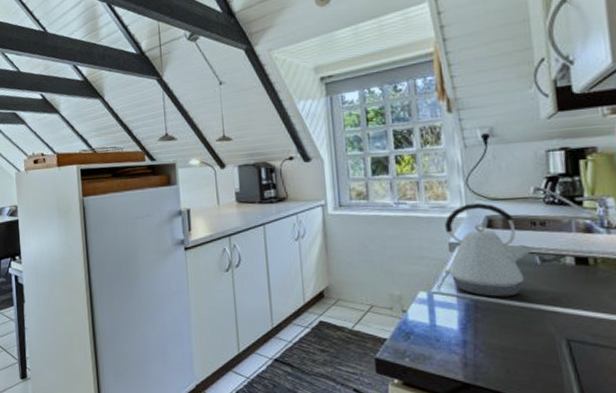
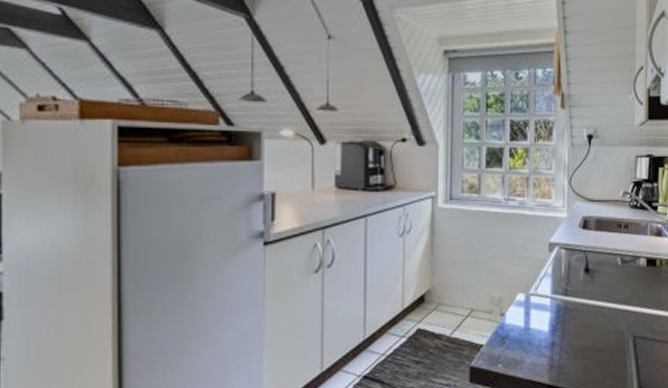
kettle: present [444,203,533,297] -> none [542,203,617,298]

